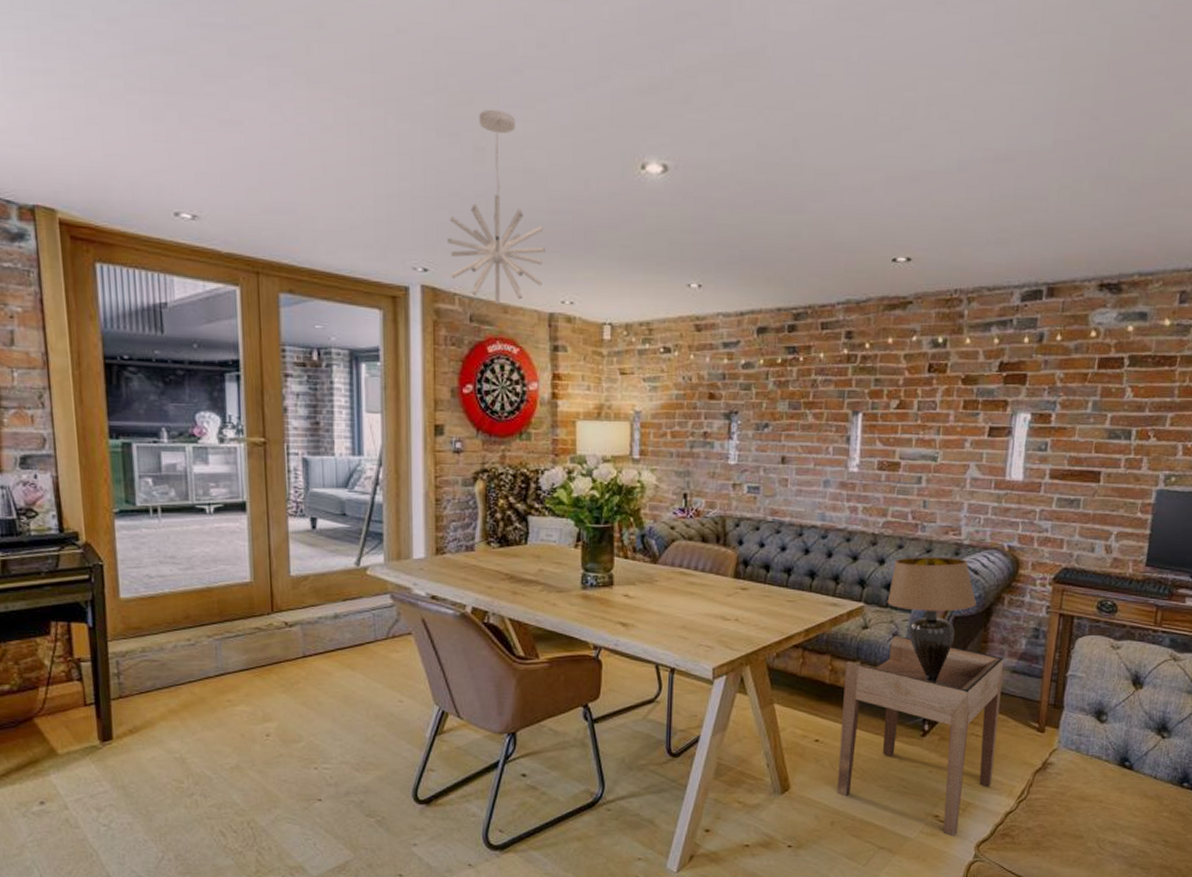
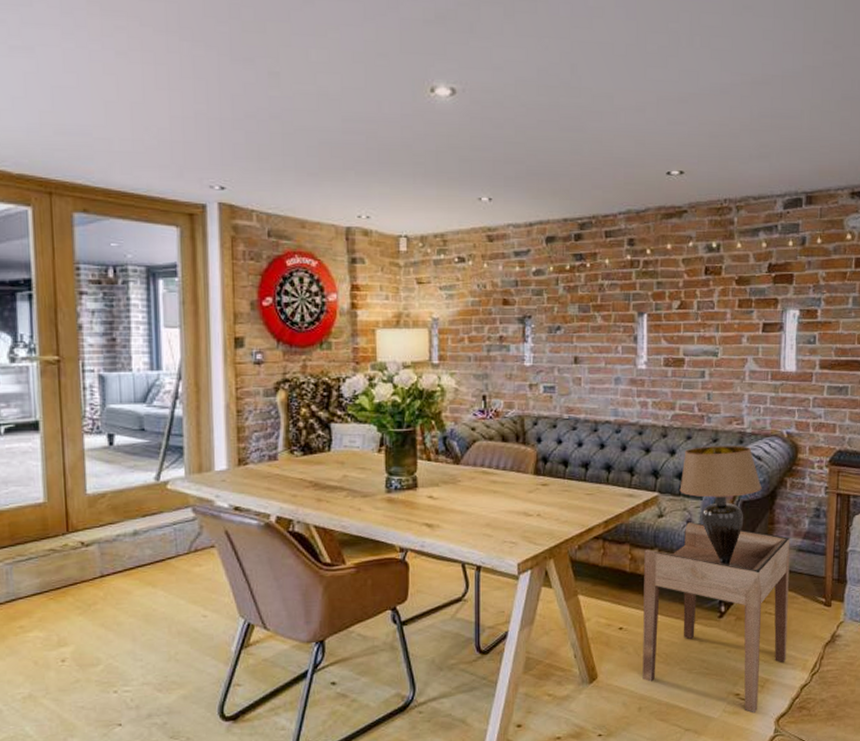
pendant light: present [447,109,546,304] -> none [244,37,341,219]

